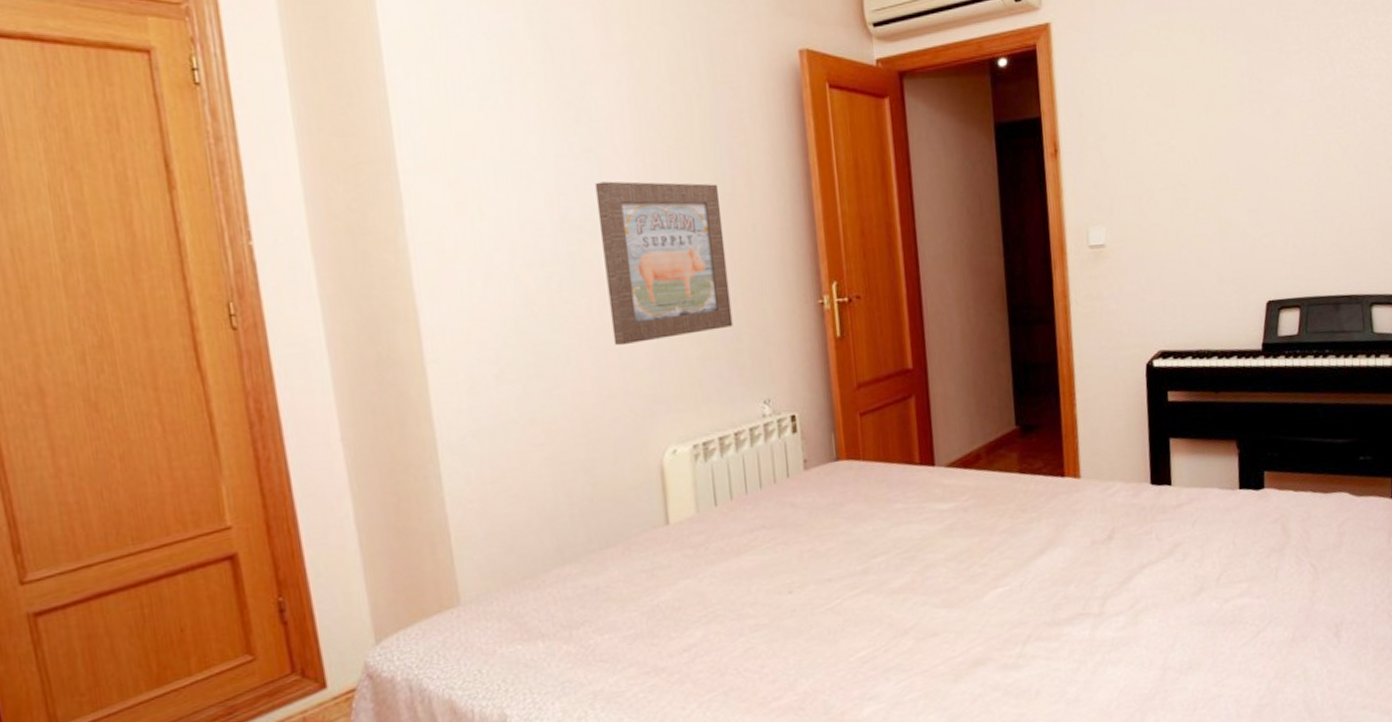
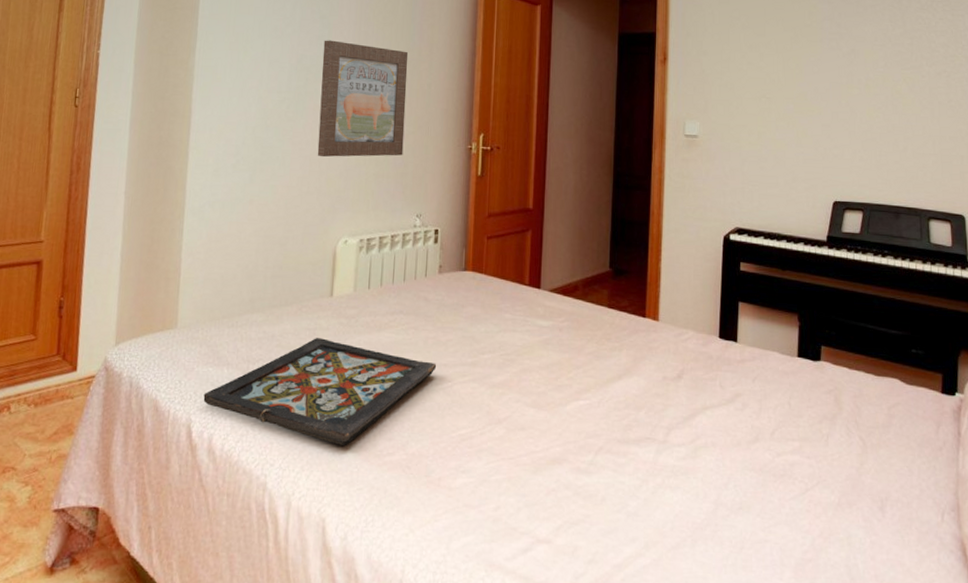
decorative tray: none [516,578,819,704] -> present [203,338,437,447]

